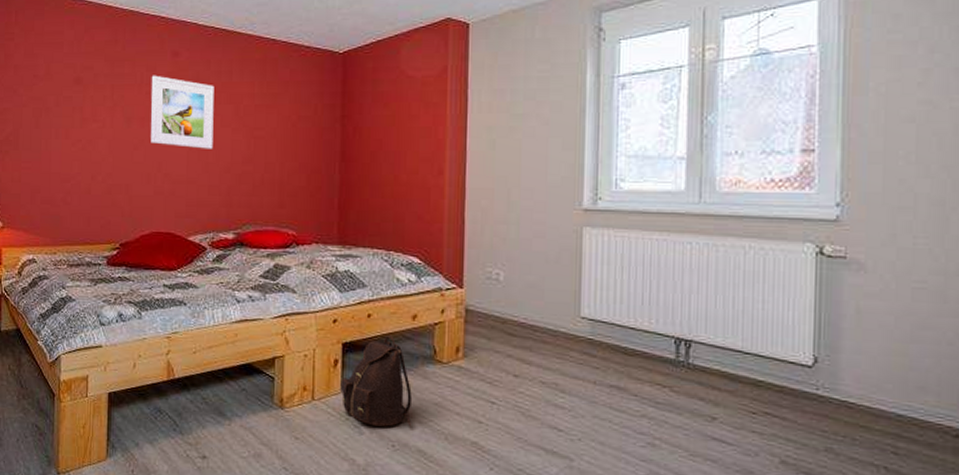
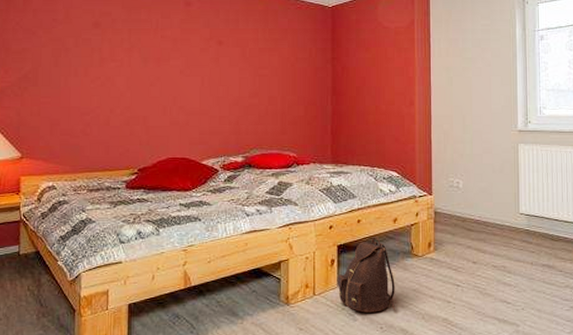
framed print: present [151,75,214,149] -> none [166,21,223,85]

